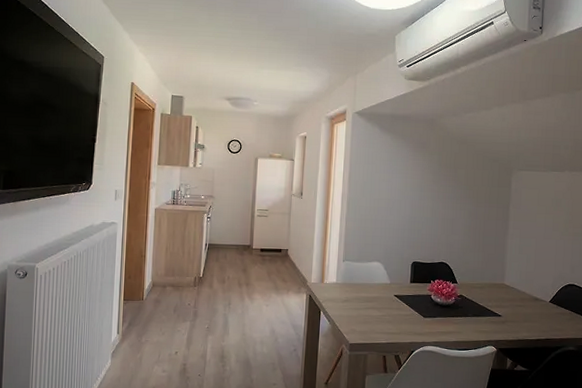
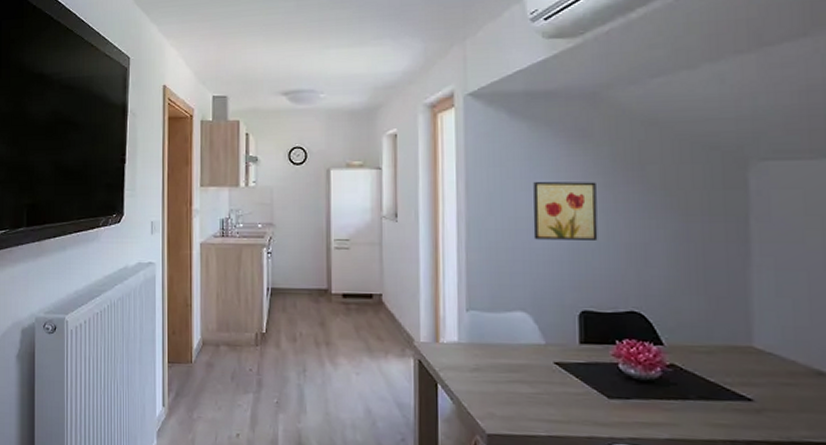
wall art: none [388,176,428,216] -> present [533,182,598,240]

